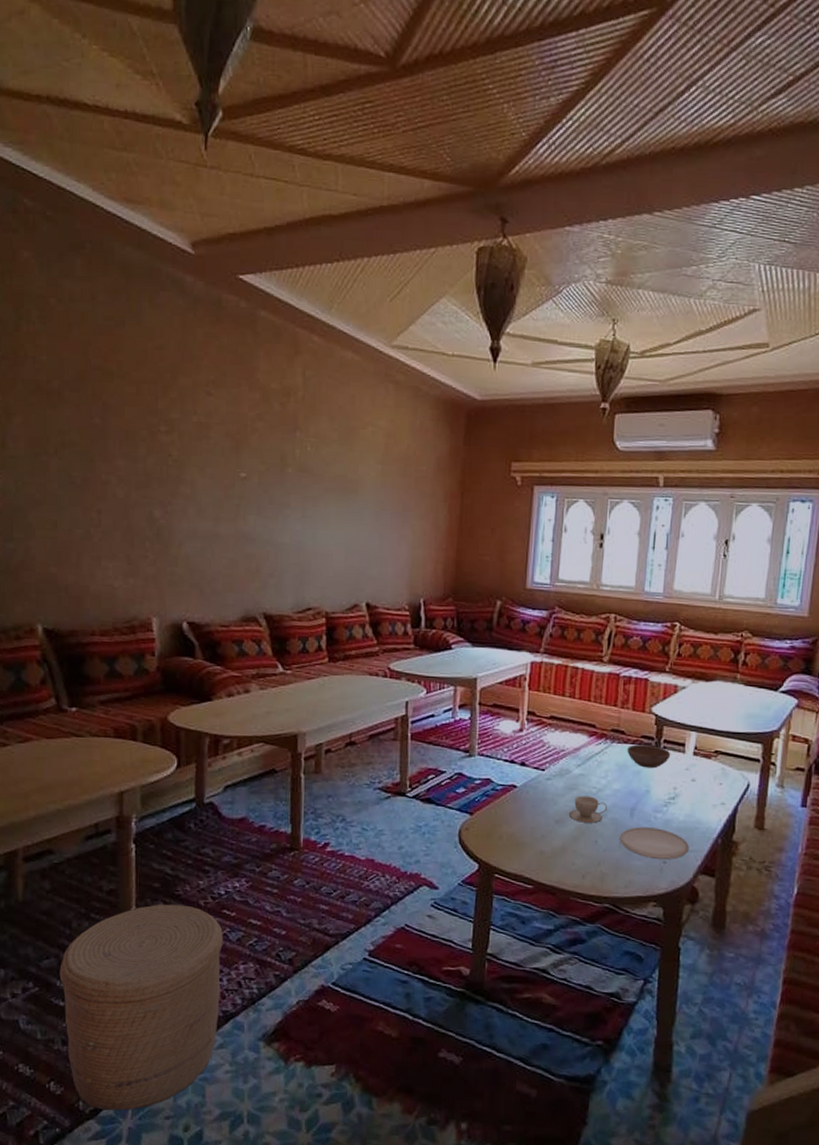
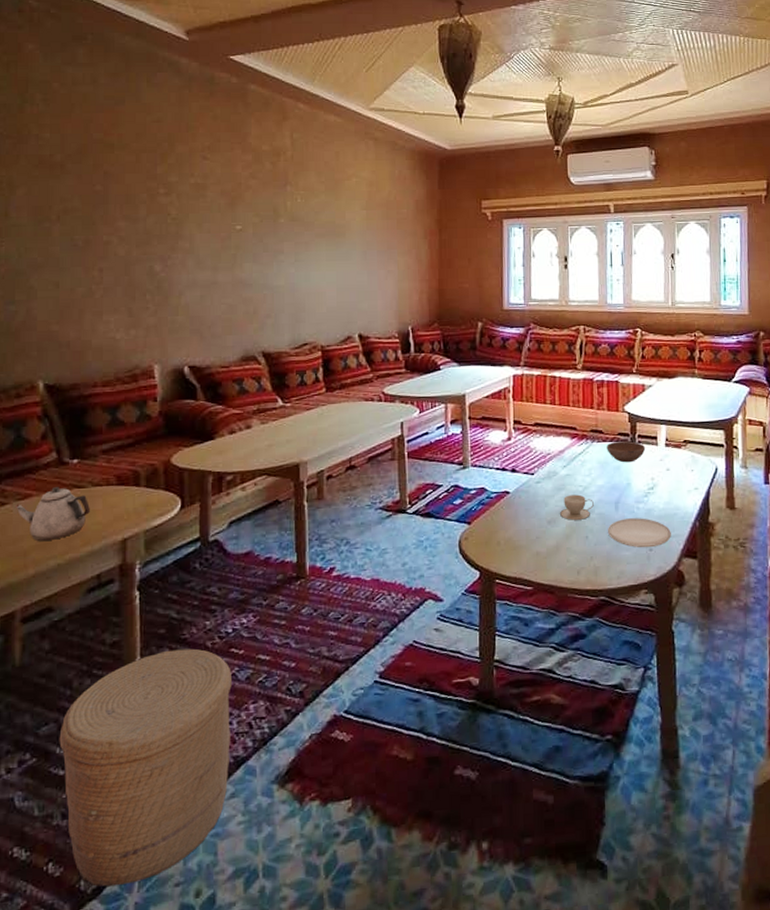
teapot: none [15,733,88,786] -> present [14,487,90,542]

